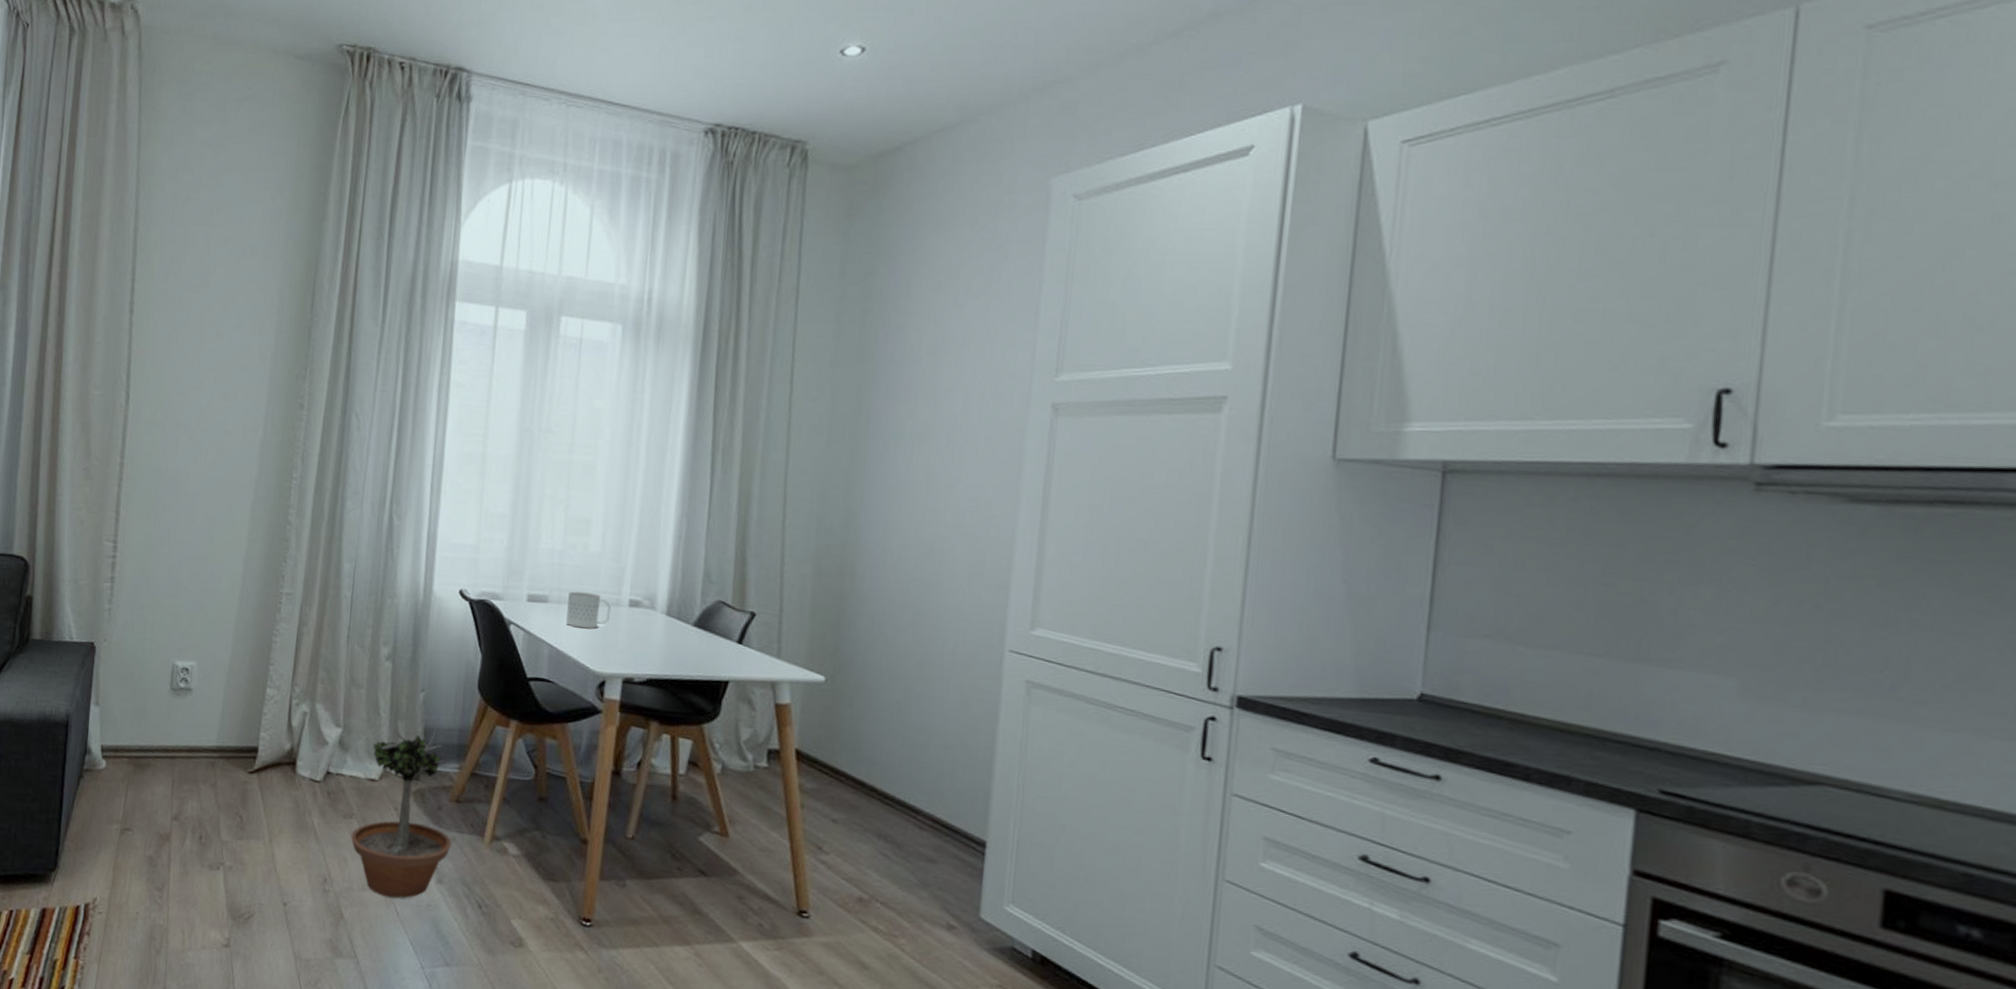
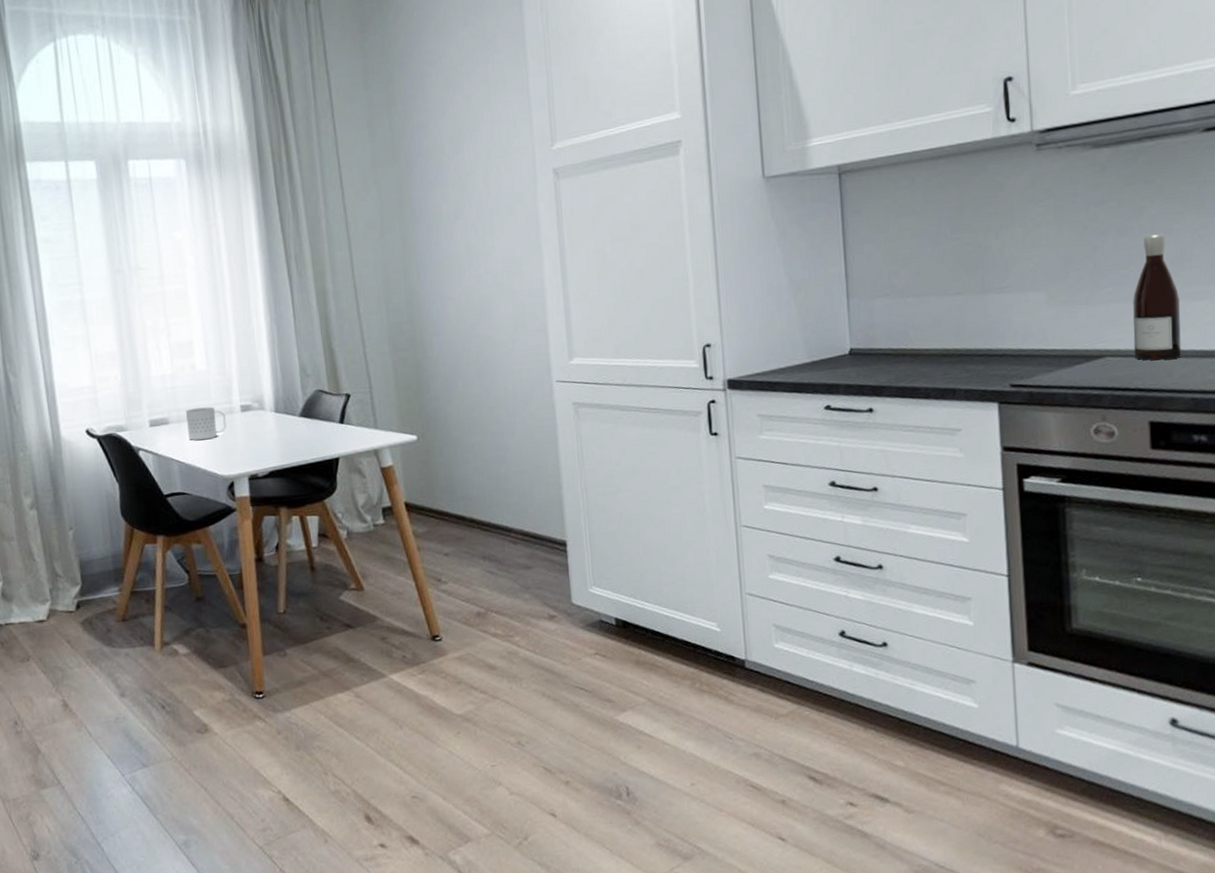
potted tree: present [350,718,452,898] -> none [31,550,127,722]
bottle: none [1873,633,1966,813] -> present [1132,234,1182,361]

